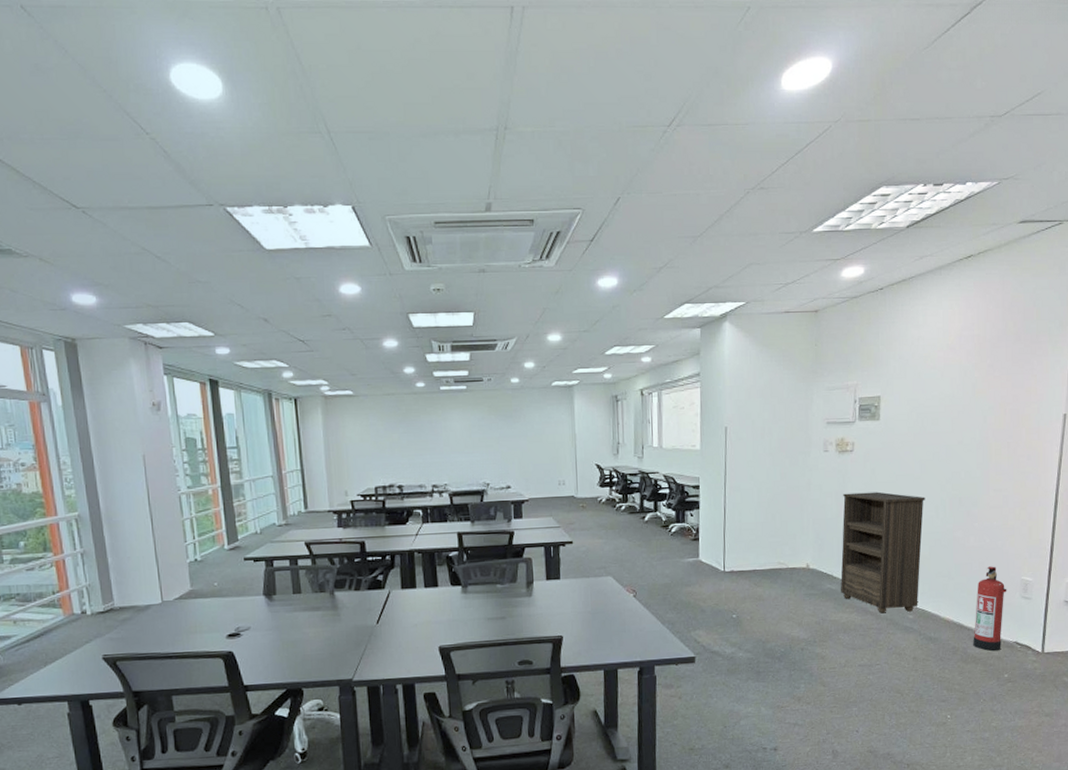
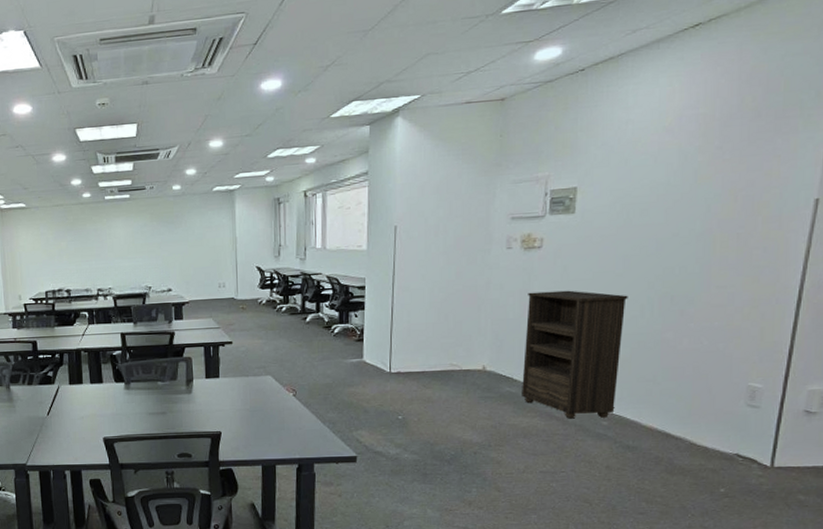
fire extinguisher: present [973,566,1007,651] -> none [681,370,729,463]

